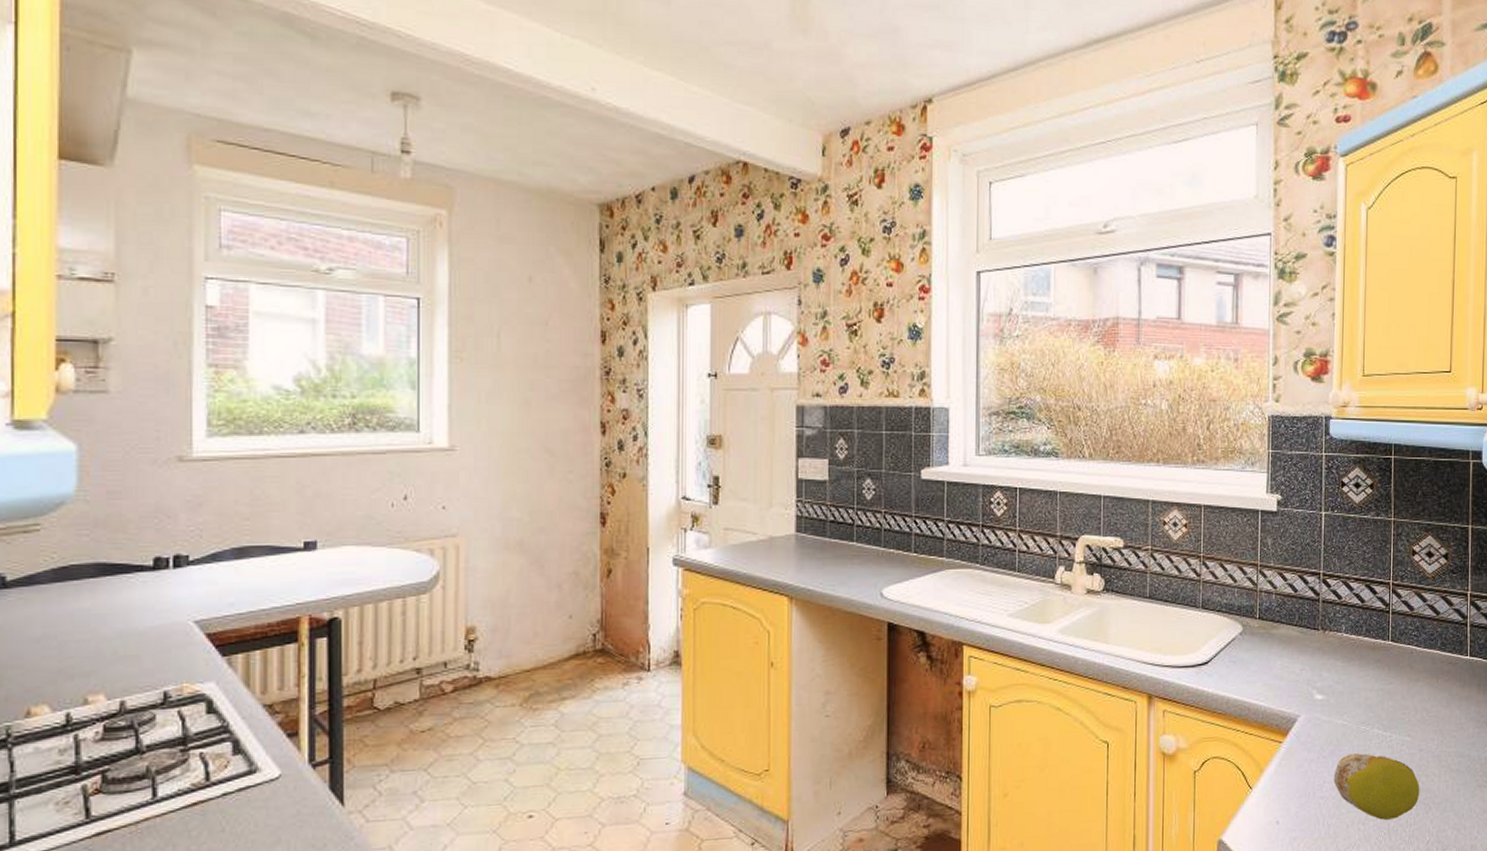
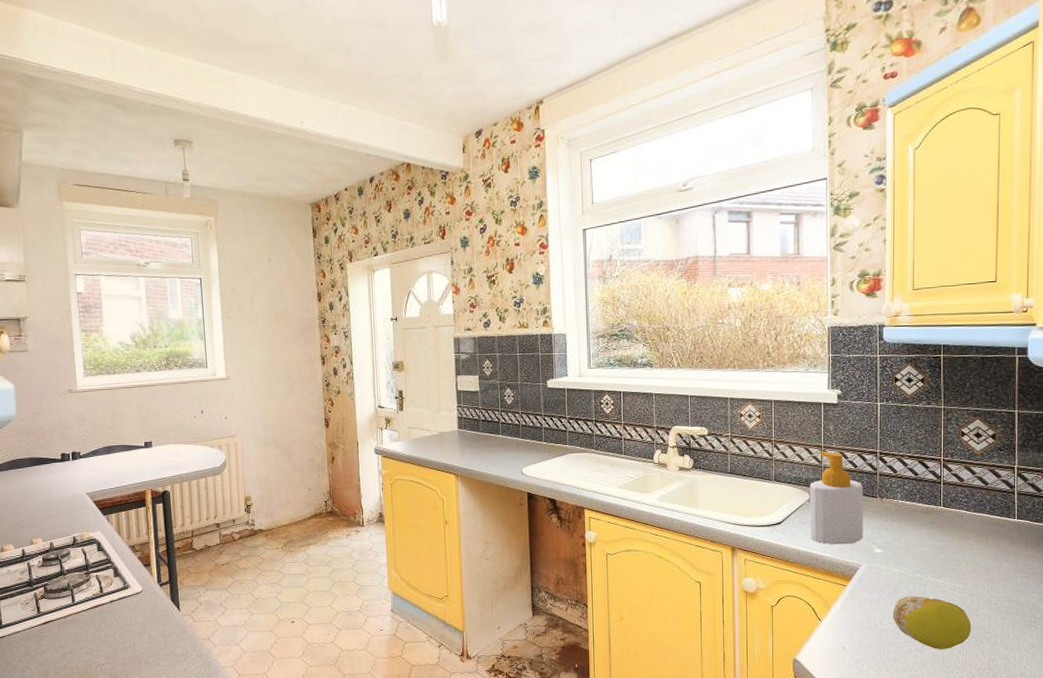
soap bottle: none [1241,571,1304,691] -> present [810,451,863,545]

